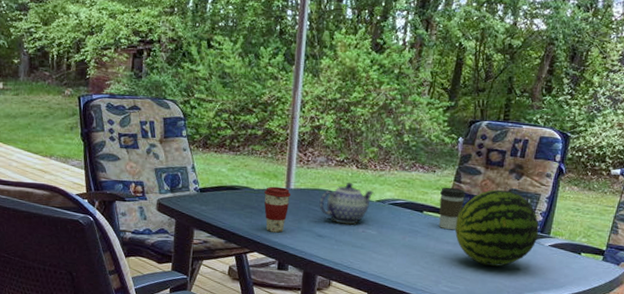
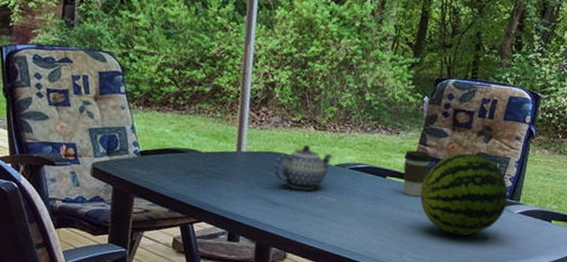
coffee cup: present [264,186,291,233] -> none [212,149,242,201]

